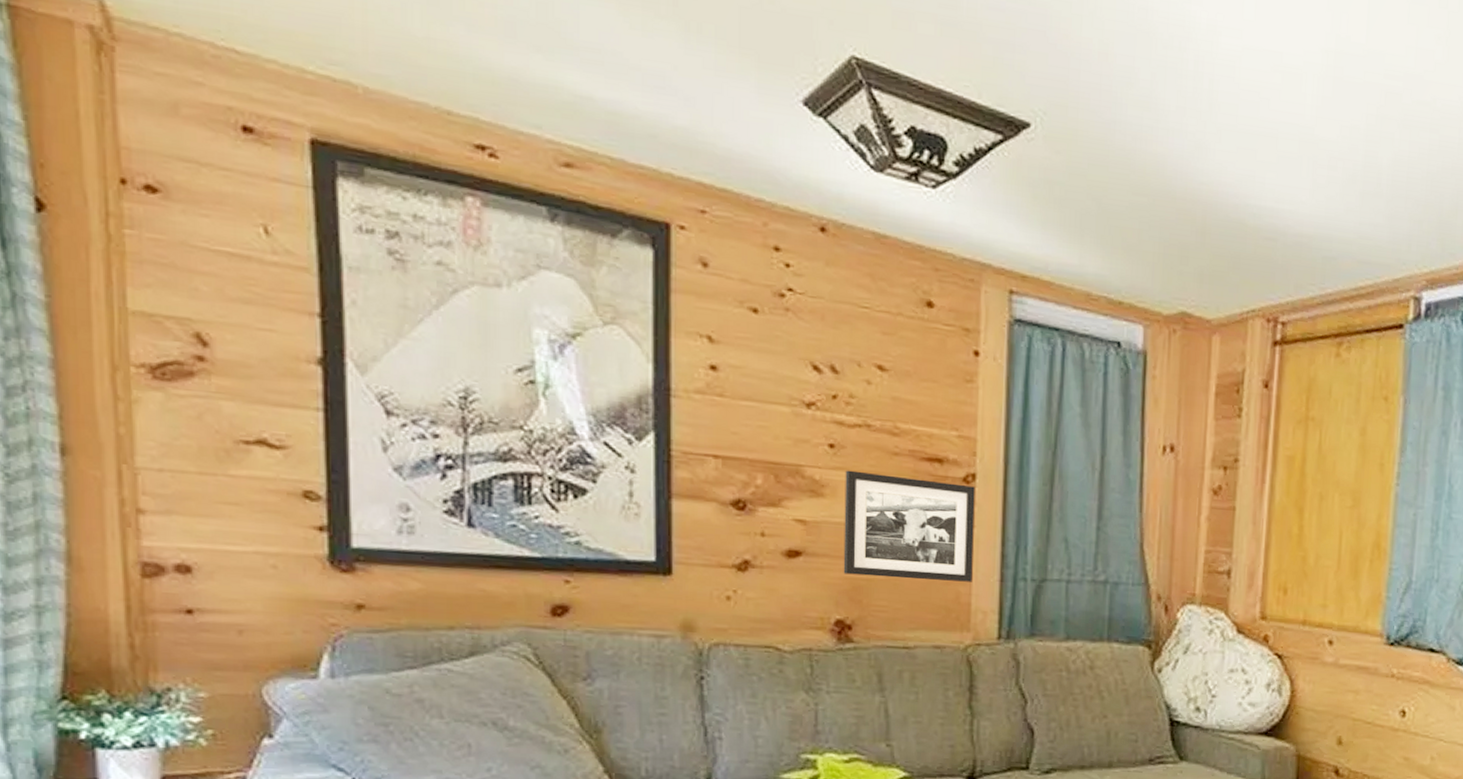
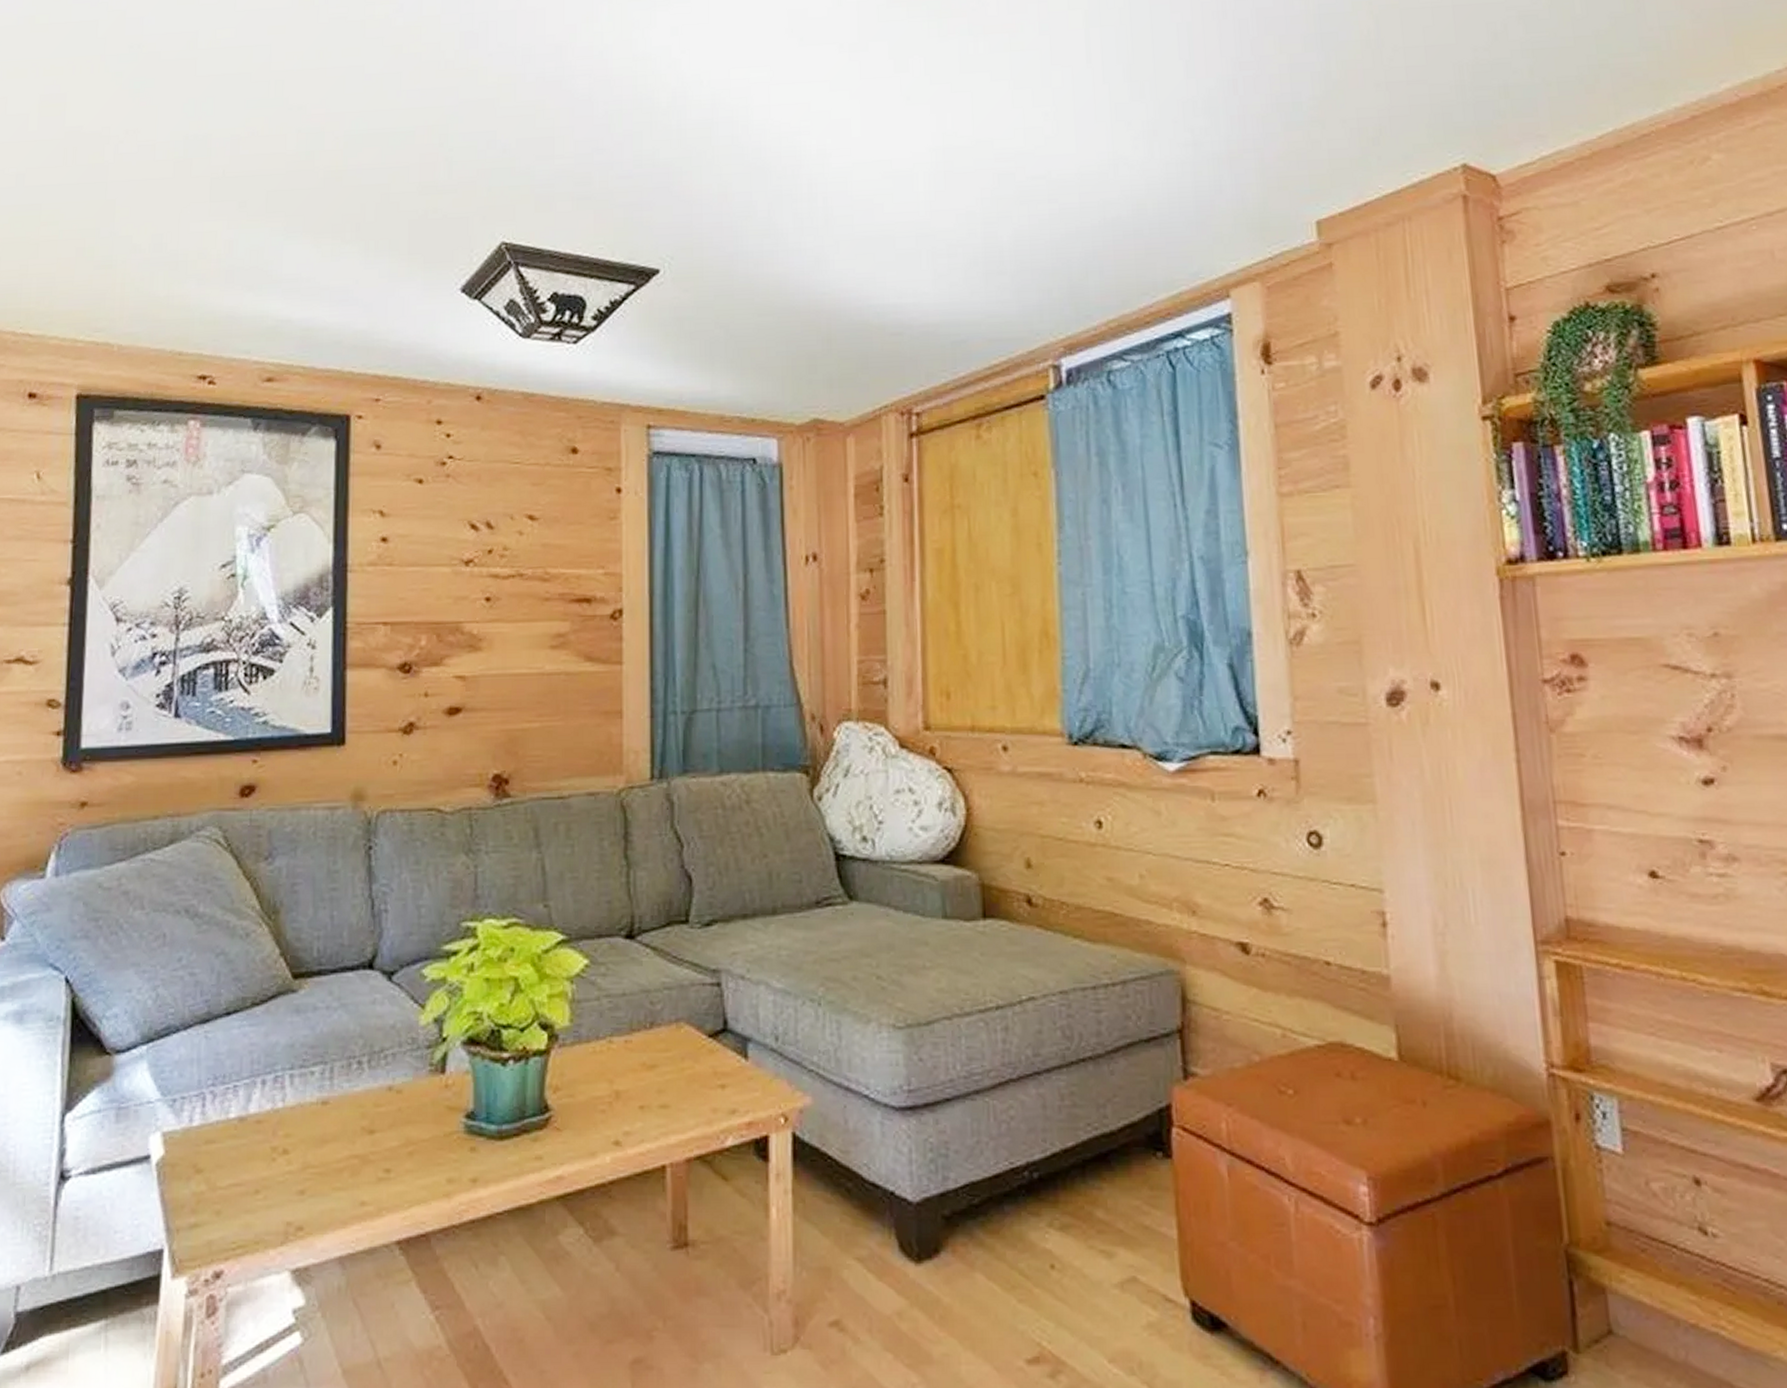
picture frame: present [843,470,975,582] -> none [500,620,623,726]

